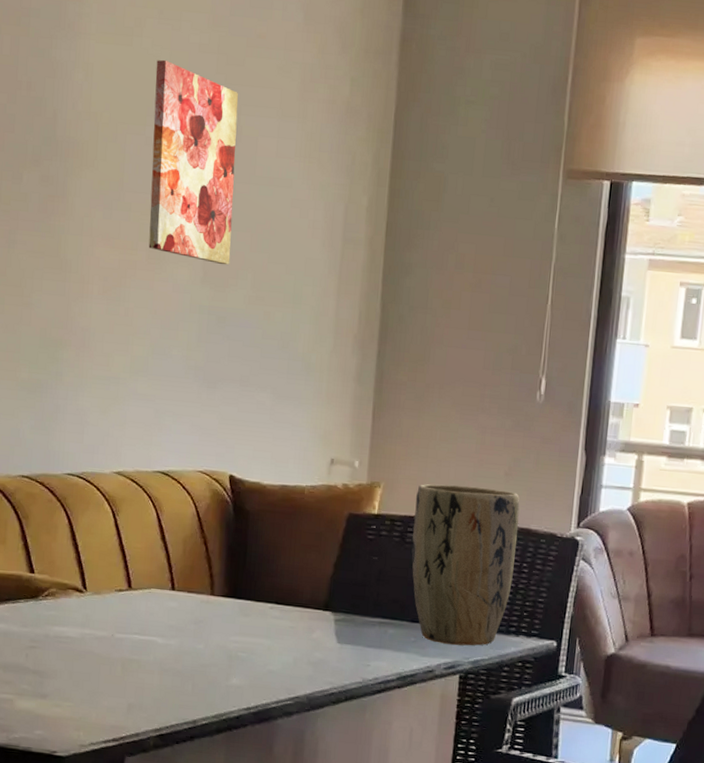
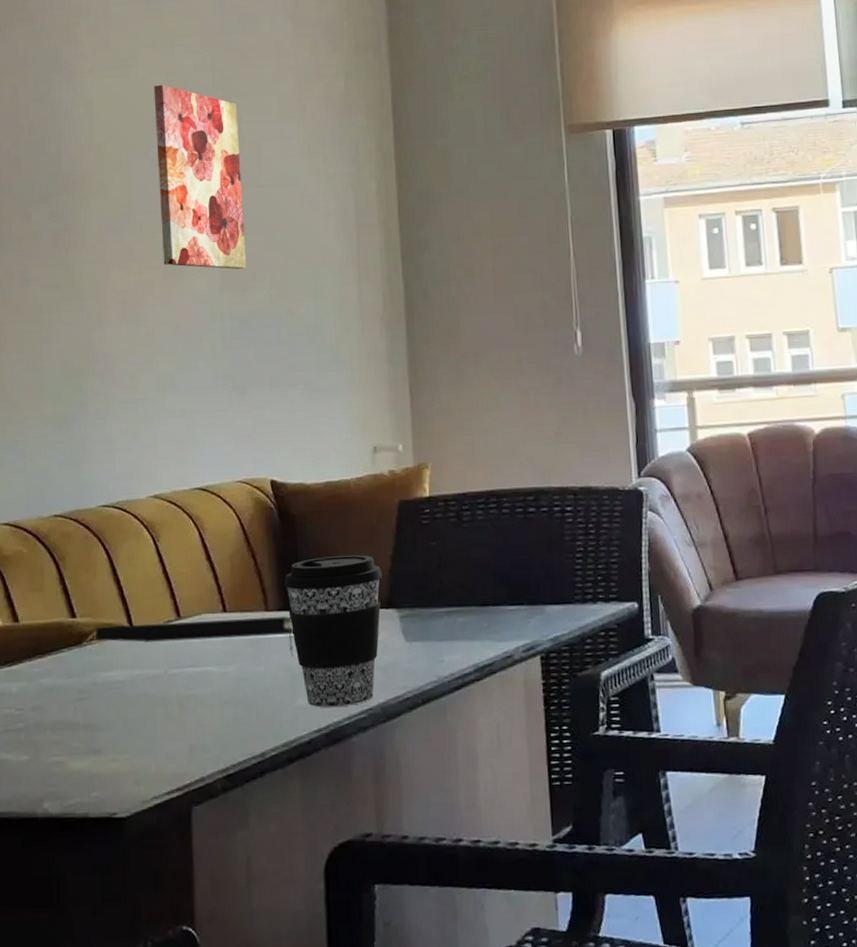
notepad: none [51,584,235,640] -> present [96,616,294,656]
coffee cup: none [231,554,324,692] -> present [284,555,383,708]
plant pot: present [411,484,520,646] -> none [466,450,581,624]

